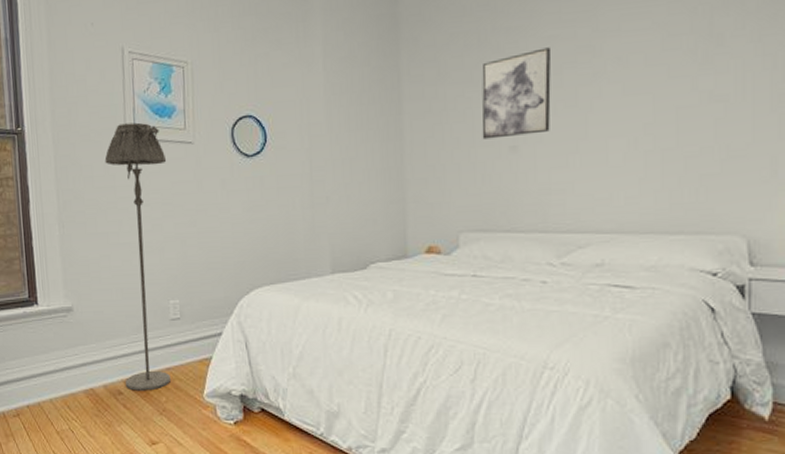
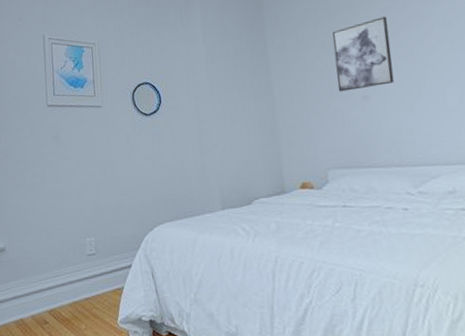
floor lamp: present [104,122,170,391] -> none [30,92,89,320]

